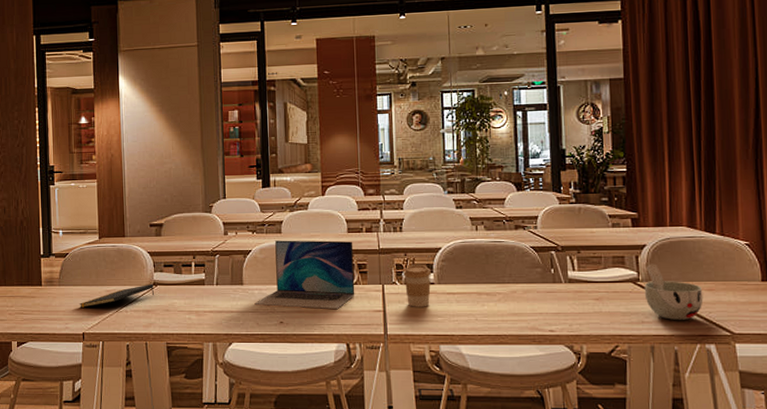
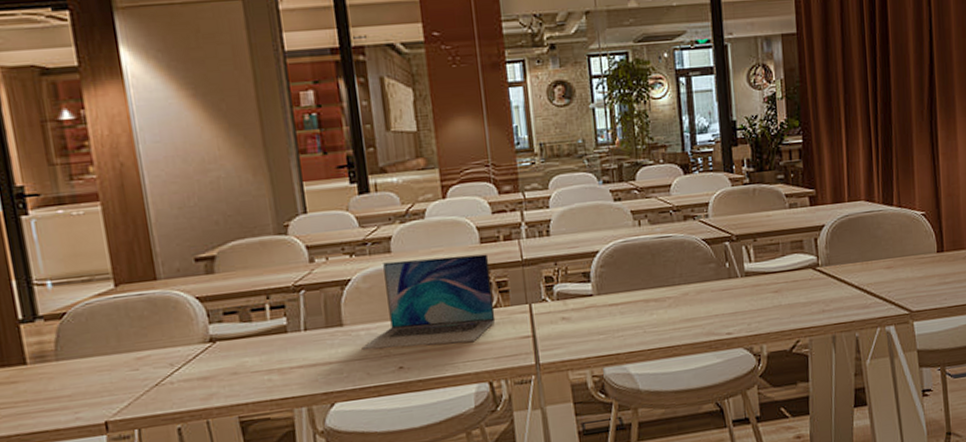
notepad: present [79,283,155,308] -> none [93,340,214,387]
coffee cup: present [403,264,431,307] -> none [554,274,589,327]
cup: present [644,263,703,321] -> none [824,245,883,305]

